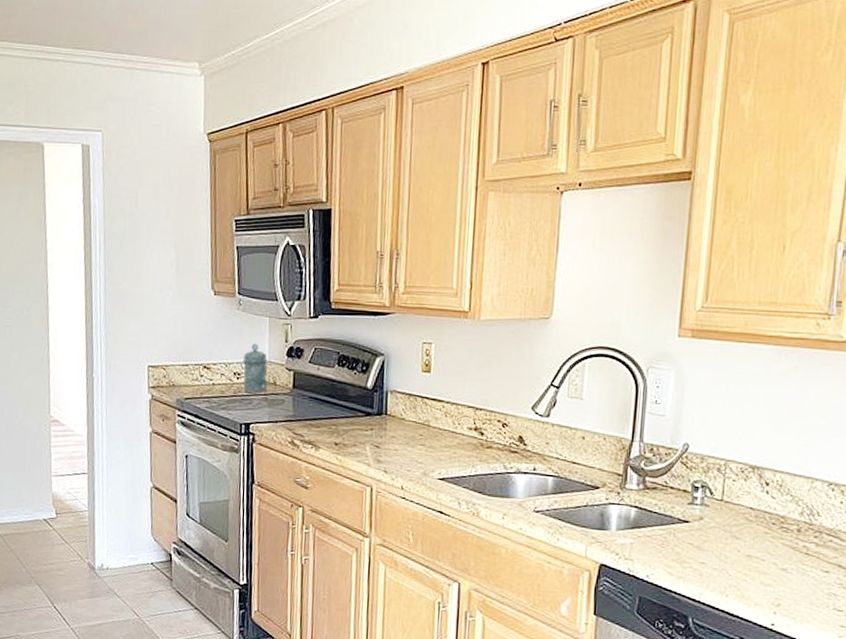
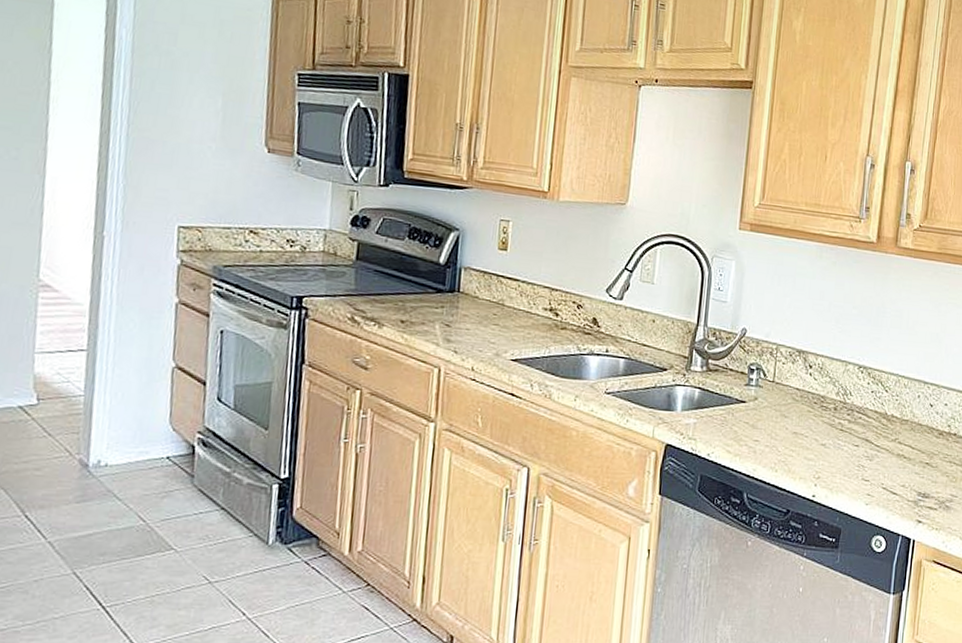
canister: present [242,343,268,394] -> none [297,209,329,265]

